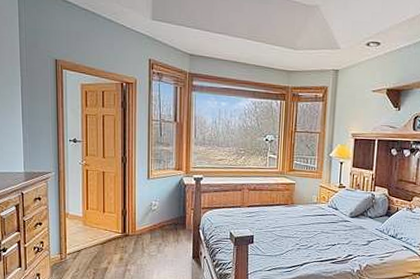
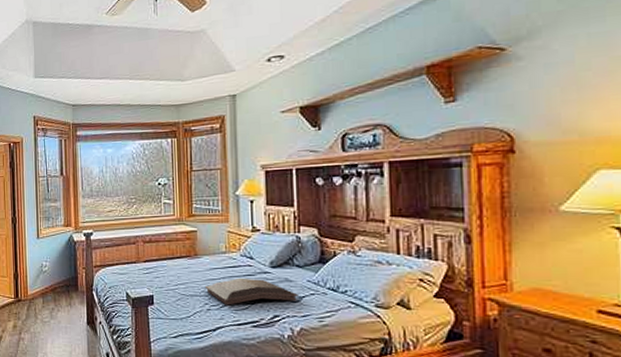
serving tray: none [297,225,368,246] -> present [204,279,298,306]

